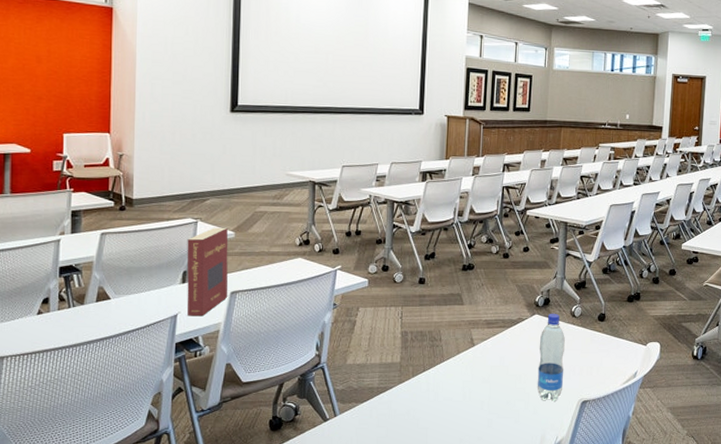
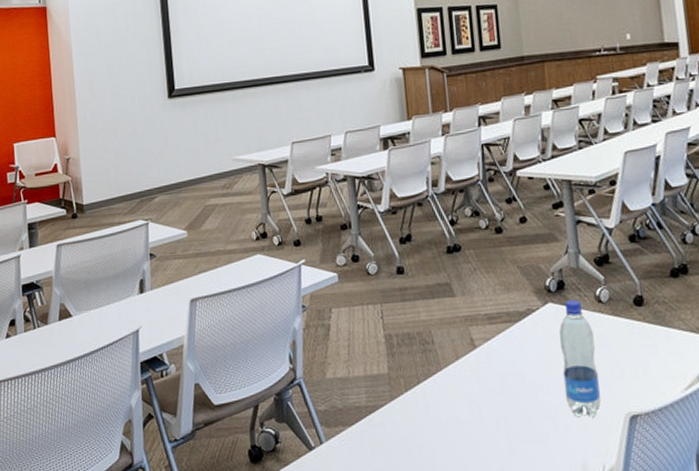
book: present [187,227,229,317] -> none [140,226,188,331]

